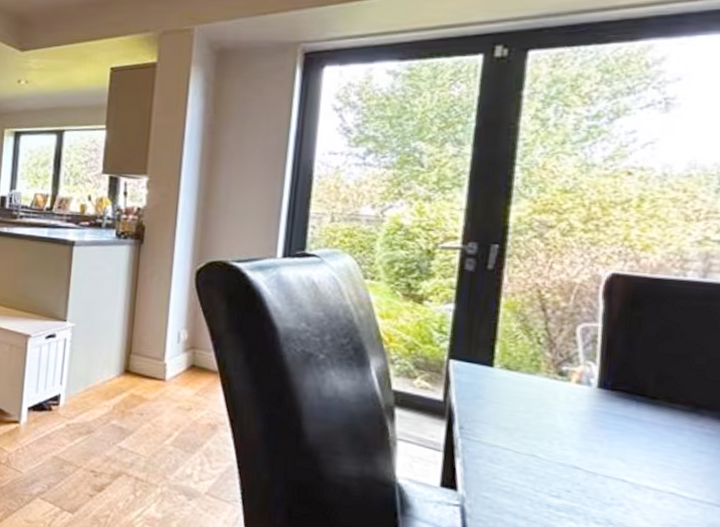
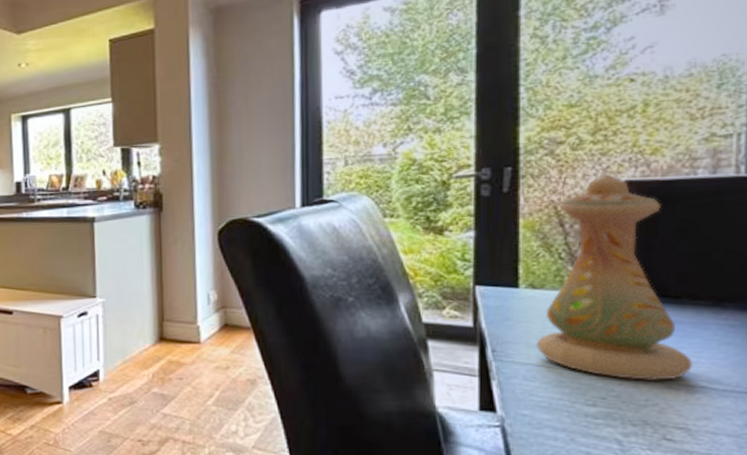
vase: none [505,264,664,482] -> present [537,174,693,382]

